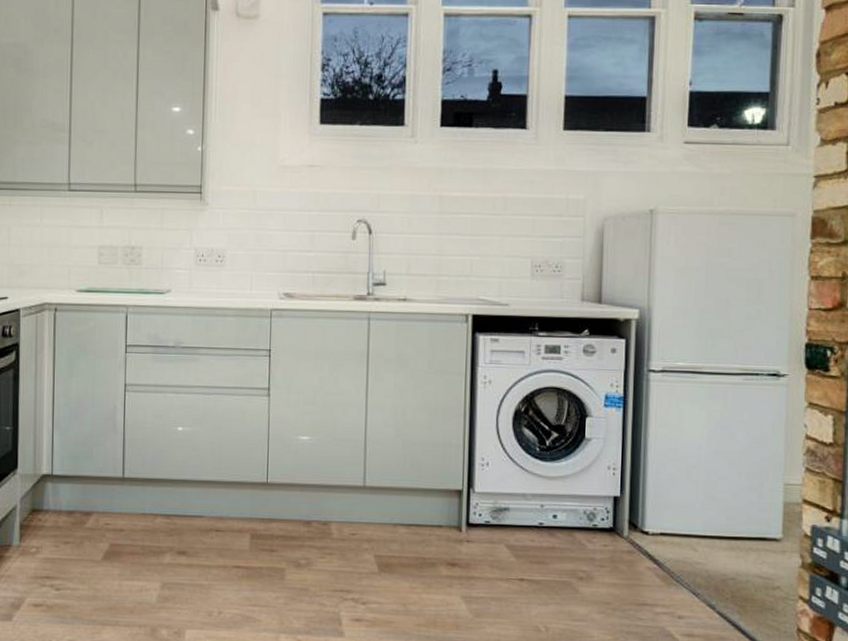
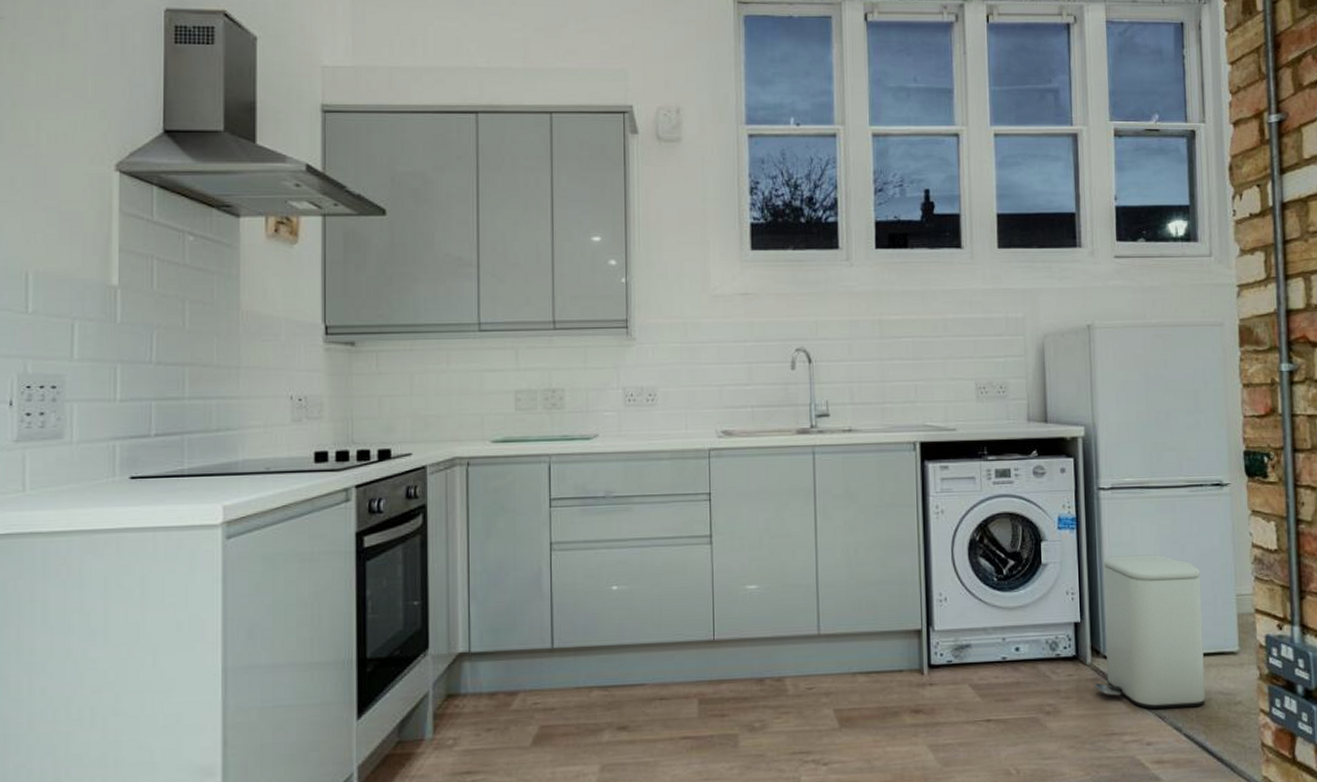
pedal bin: none [629,436,748,588] -> present [1094,554,1205,710]

